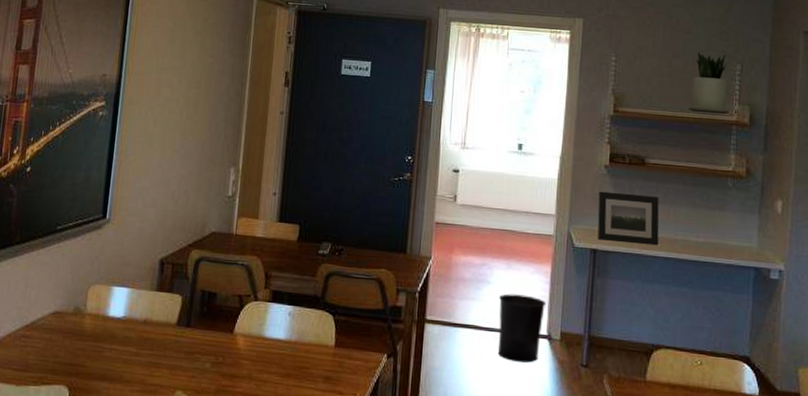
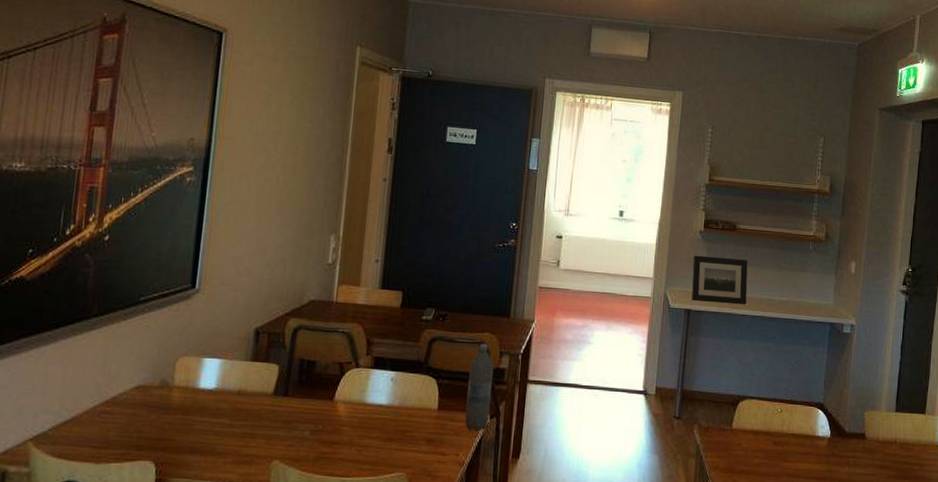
water bottle: none [361,280,391,371] -> present [464,344,494,431]
waste bin: present [498,293,547,363] -> none [597,353,643,417]
planter: present [687,52,730,115] -> none [775,125,814,184]

